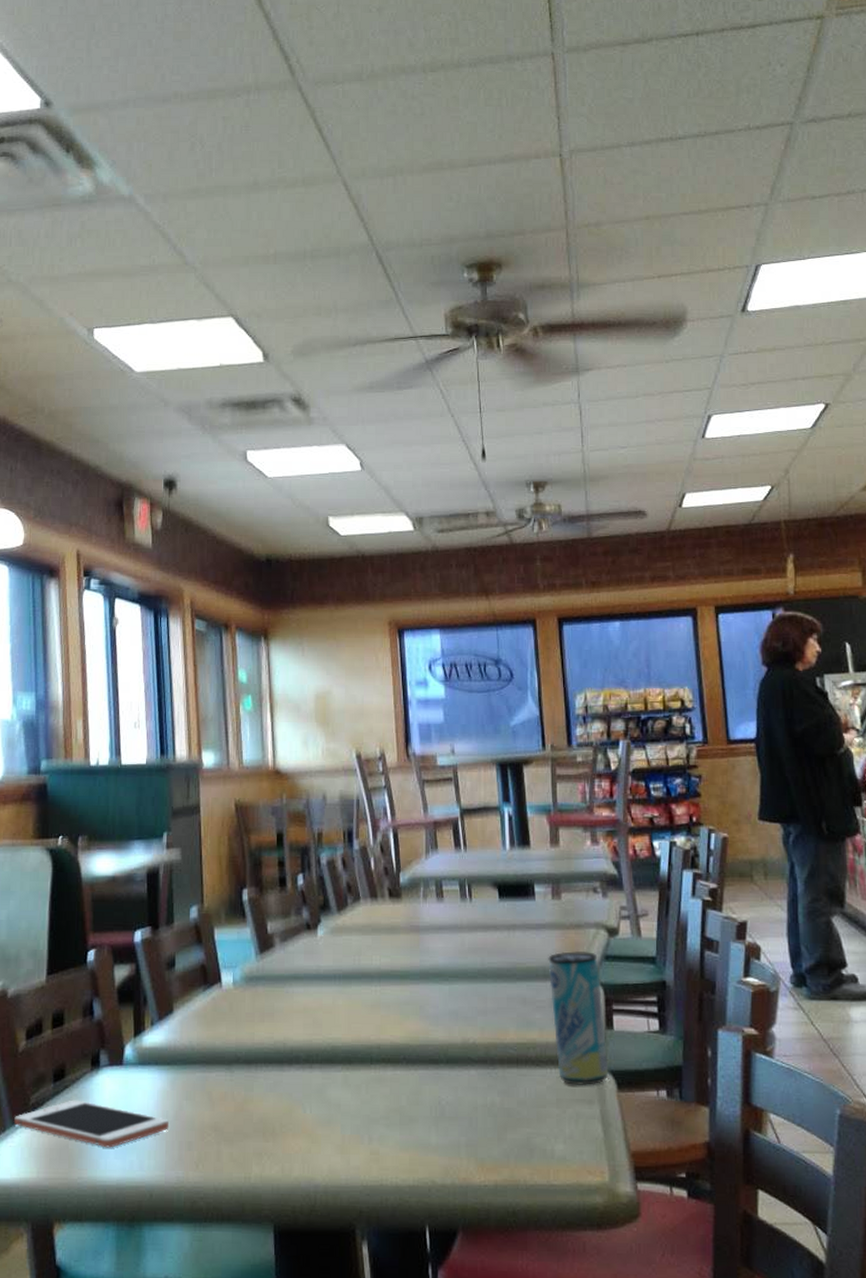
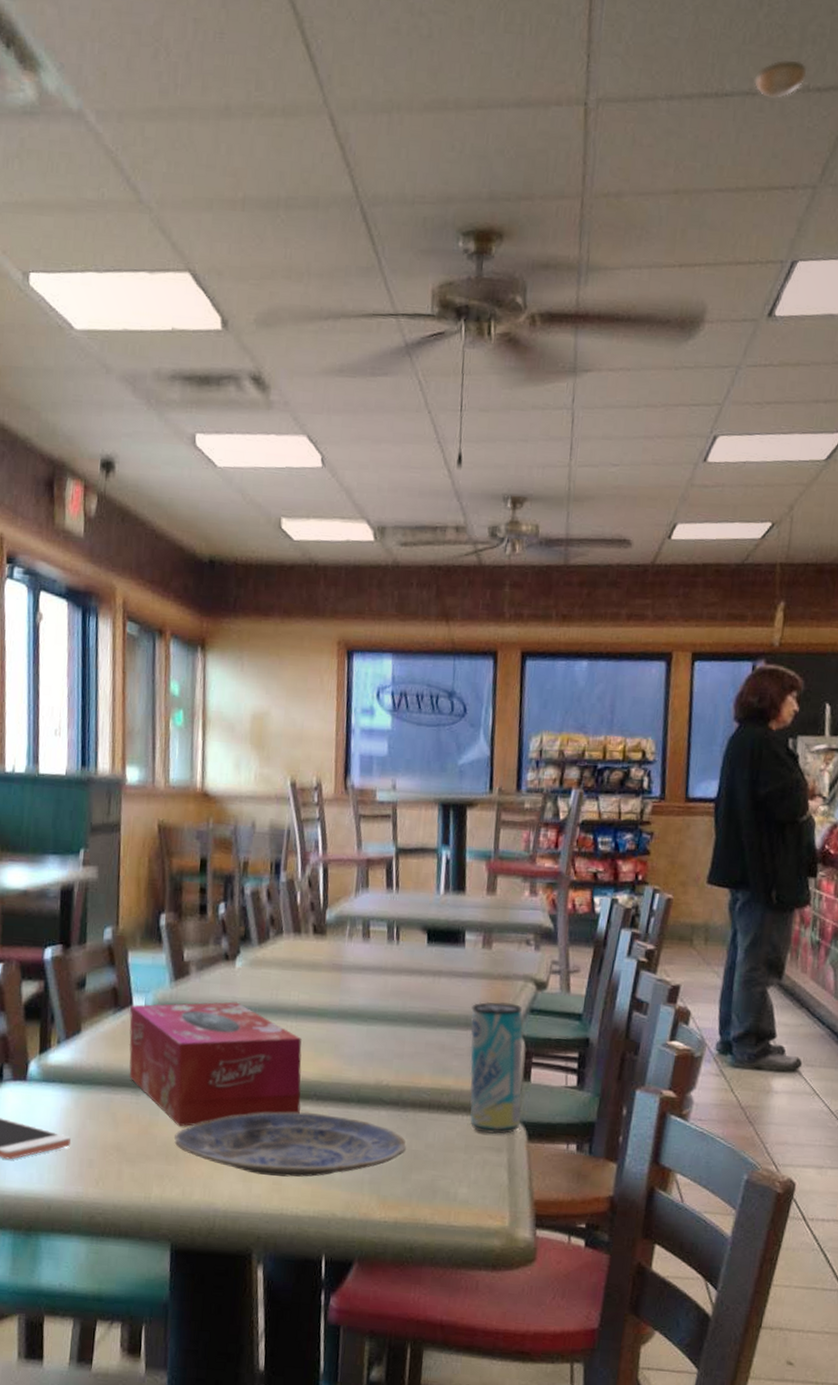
tissue box: none [219,970,391,1101] -> present [129,1001,302,1127]
plate: none [270,1077,498,1145] -> present [174,1112,406,1177]
smoke detector: none [701,107,746,137] -> present [753,60,807,98]

